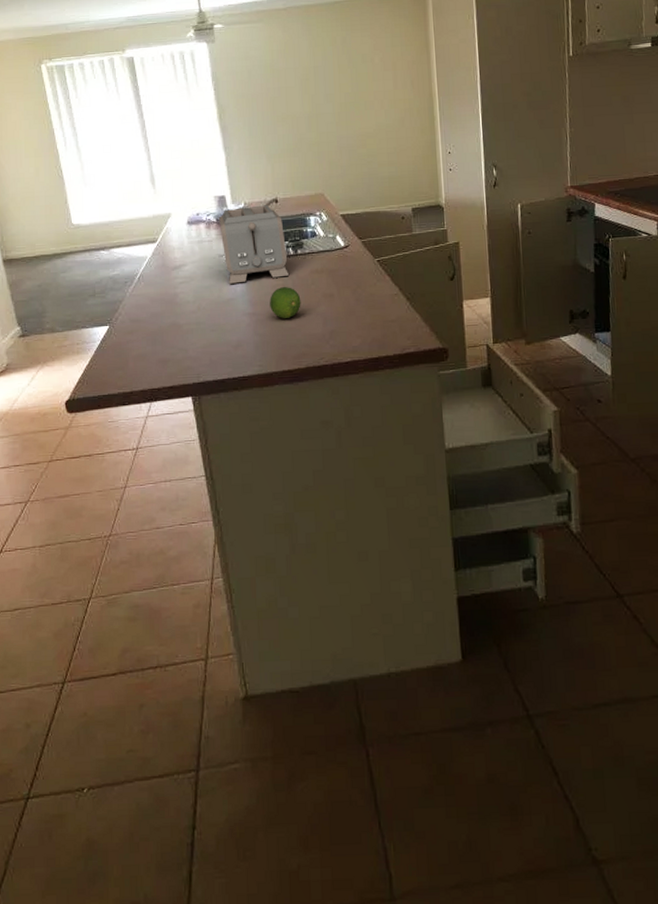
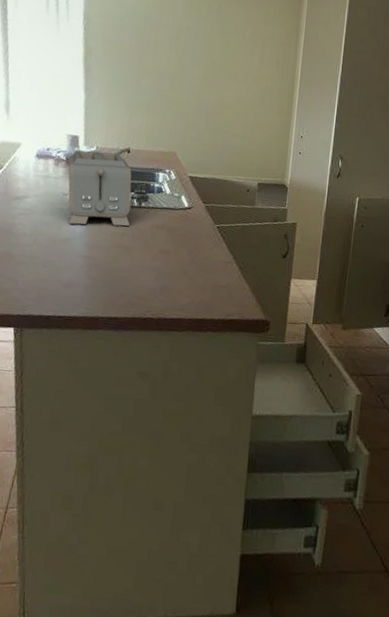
fruit: present [270,287,301,319] -> none [106,235,138,268]

